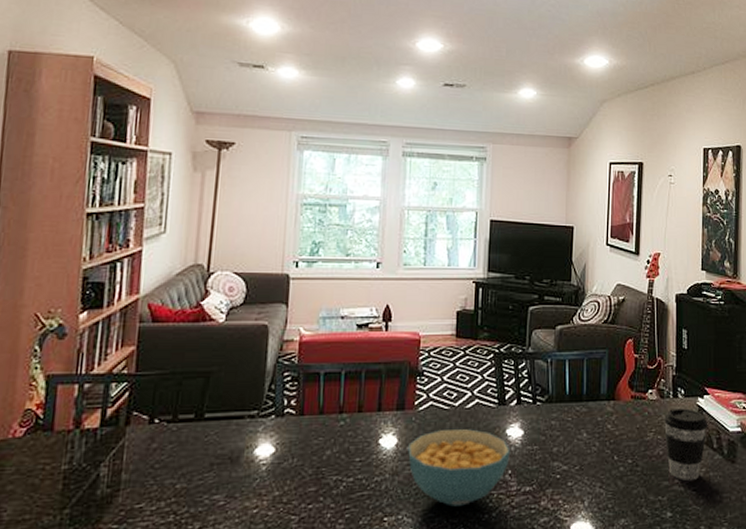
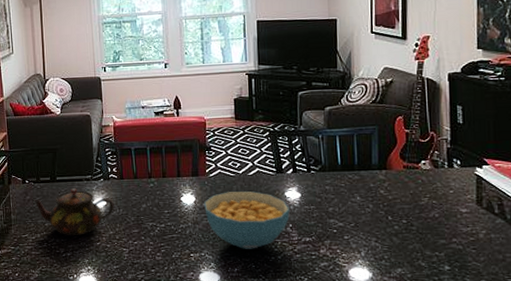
teapot: none [164,430,287,503] -> present [34,188,114,236]
coffee cup: present [664,408,708,482] -> none [439,177,489,241]

